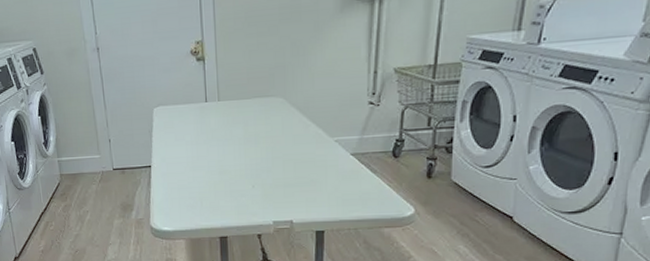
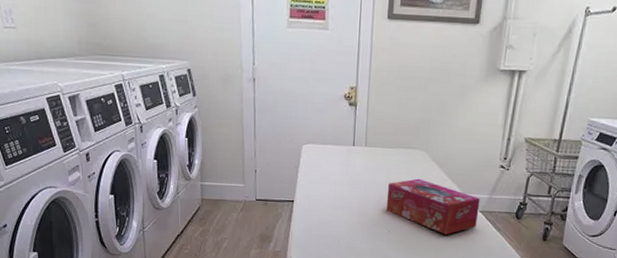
tissue box: none [247,127,350,184] -> present [386,178,480,235]

